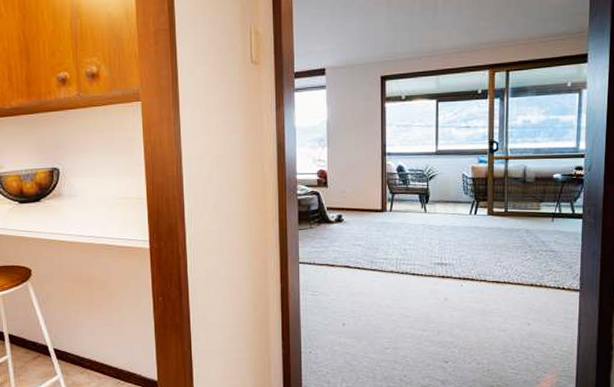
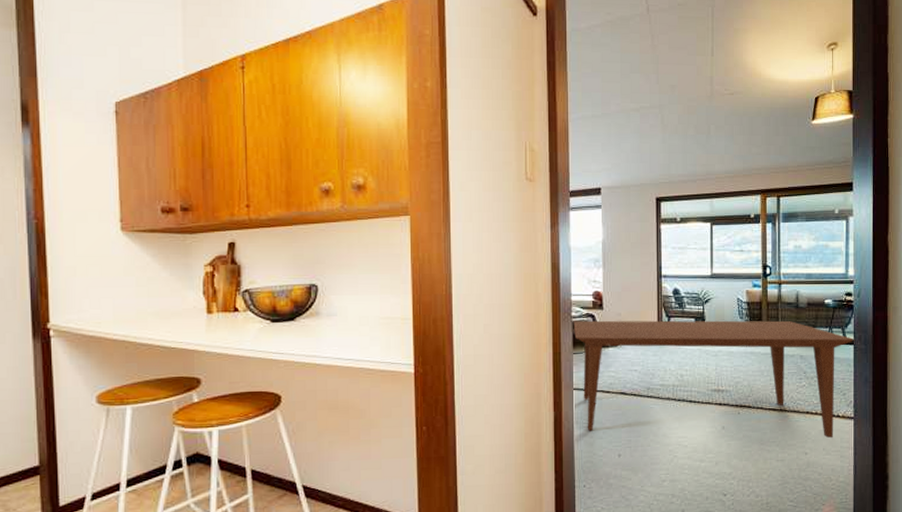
dining table: none [298,195,584,310] -> present [573,320,855,439]

